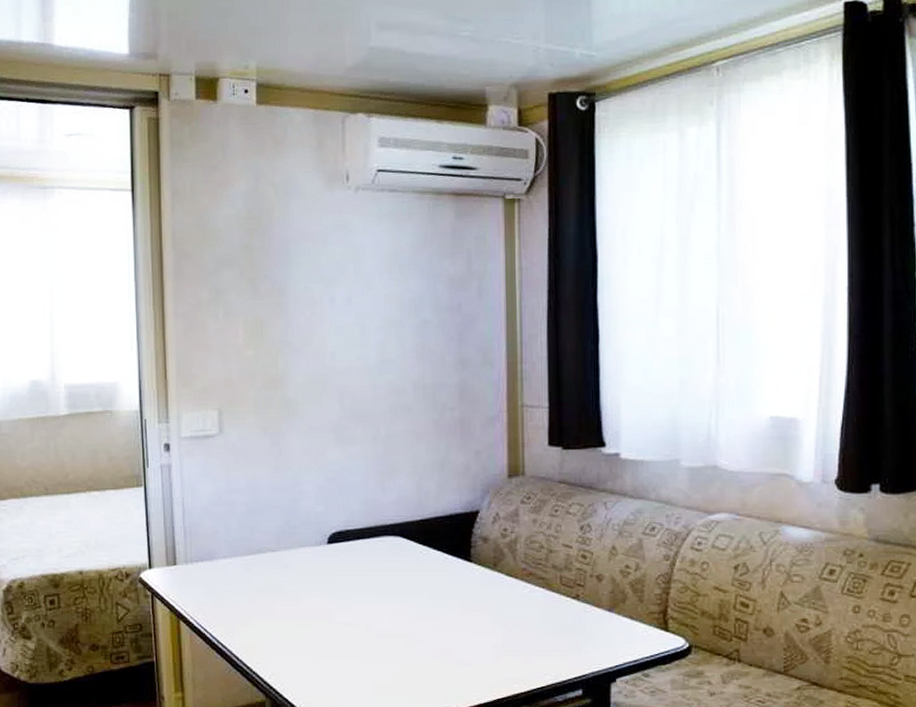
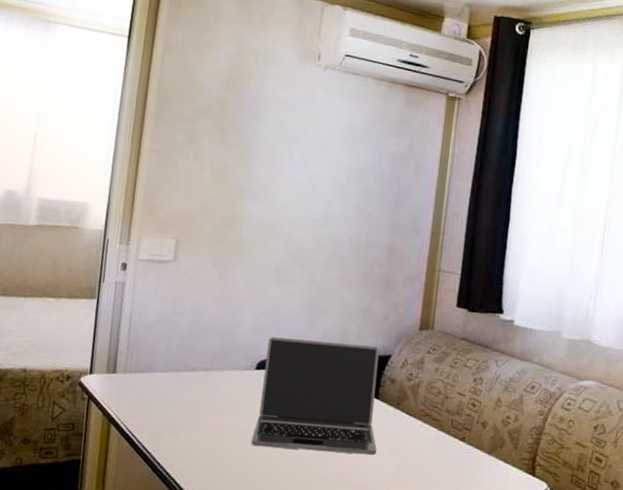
laptop: none [334,503,477,629] -> present [251,336,379,456]

